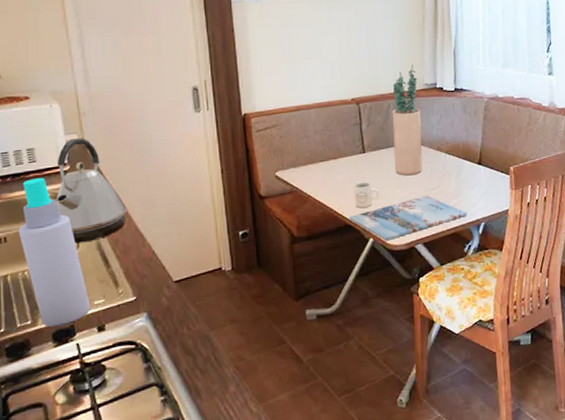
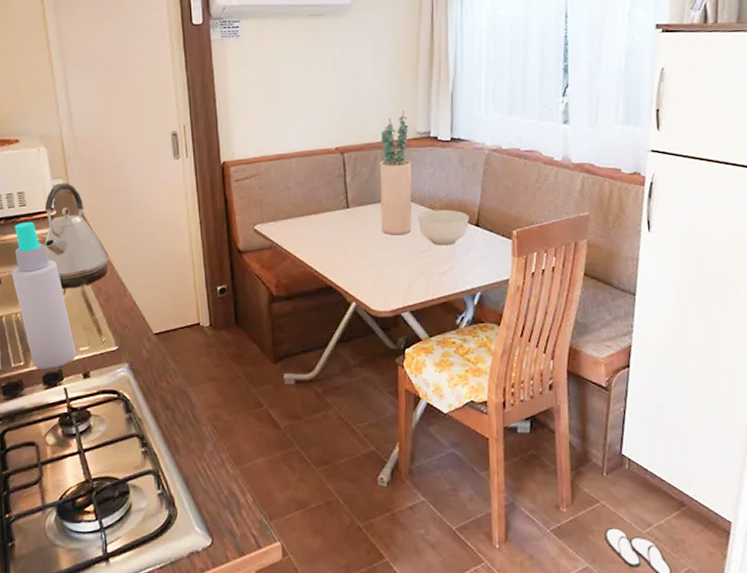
magazine: present [349,195,468,241] -> none [330,258,462,306]
mug: present [353,182,380,208] -> none [335,240,364,268]
bowl: none [428,150,473,183] -> present [418,209,469,246]

